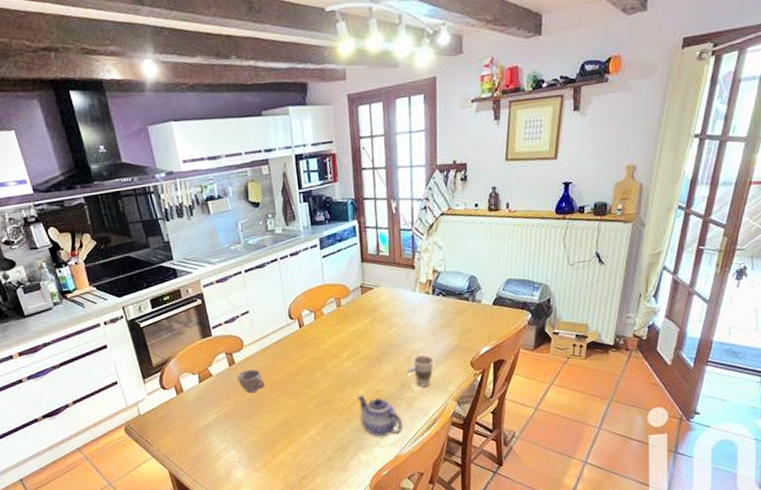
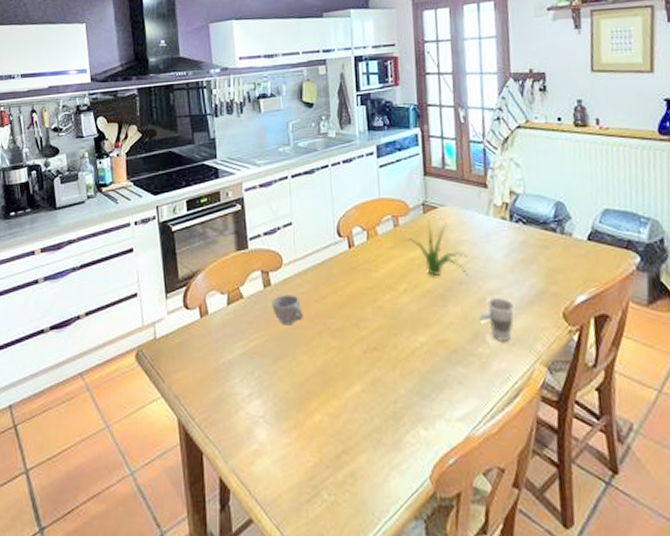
plant: none [345,299,398,343] -> present [404,219,468,277]
teapot: present [357,395,403,437] -> none [416,343,476,406]

